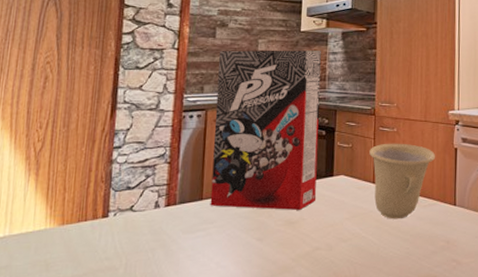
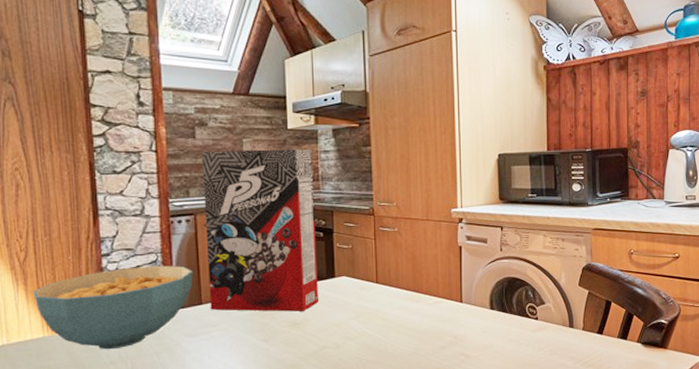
cereal bowl: none [42,159,199,245] -> present [33,265,194,350]
cup: present [369,143,436,220] -> none [371,242,440,318]

